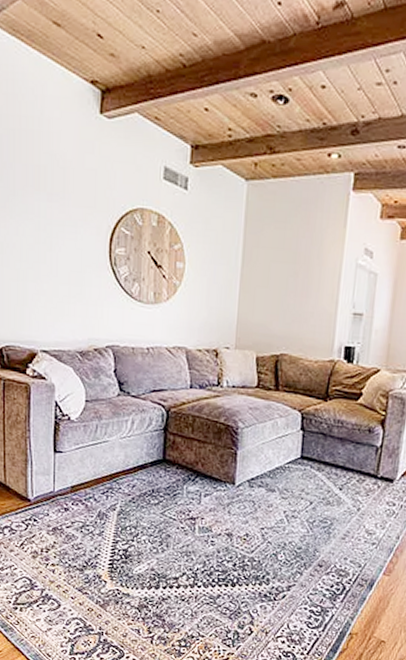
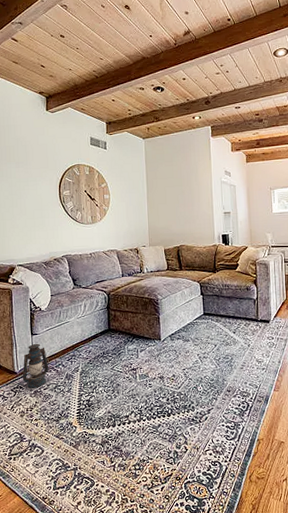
lantern: none [38,465,77,524] -> present [22,344,51,389]

